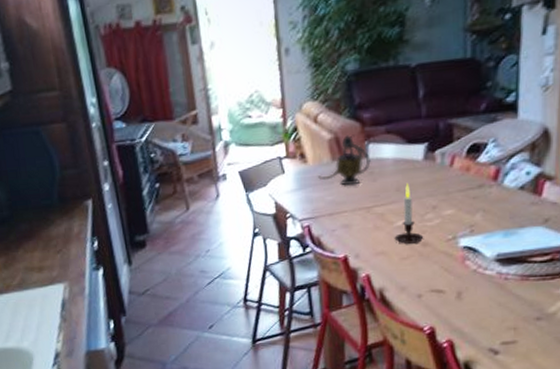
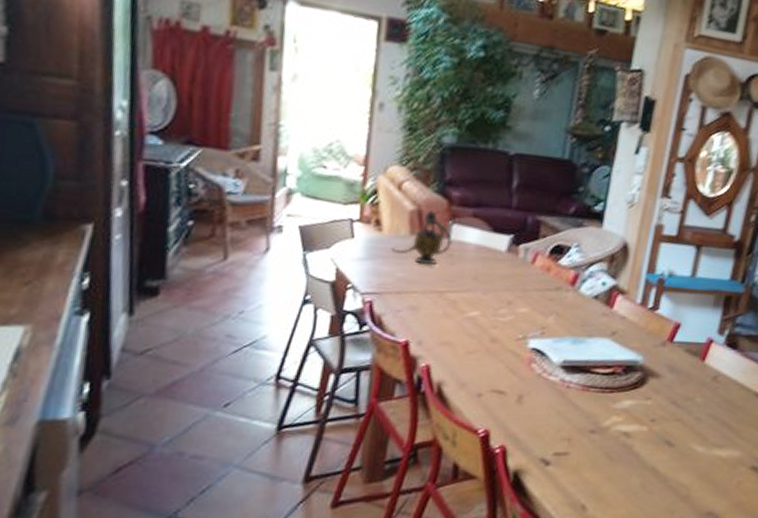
candle: present [394,182,424,245] -> none [463,272,494,339]

